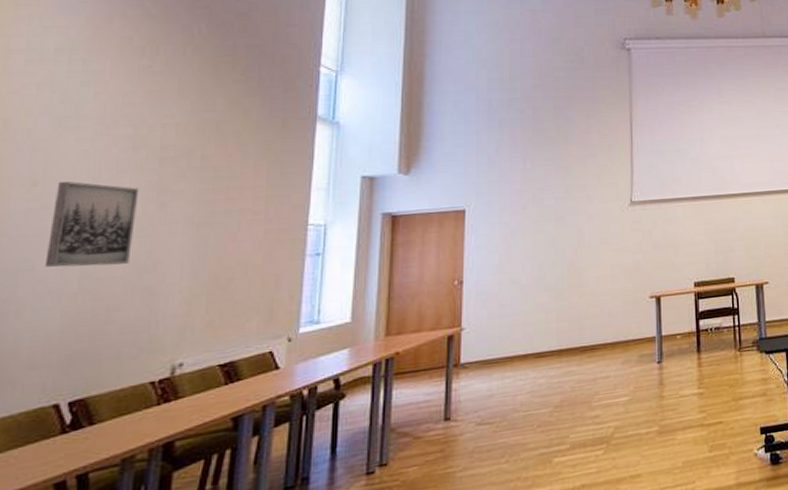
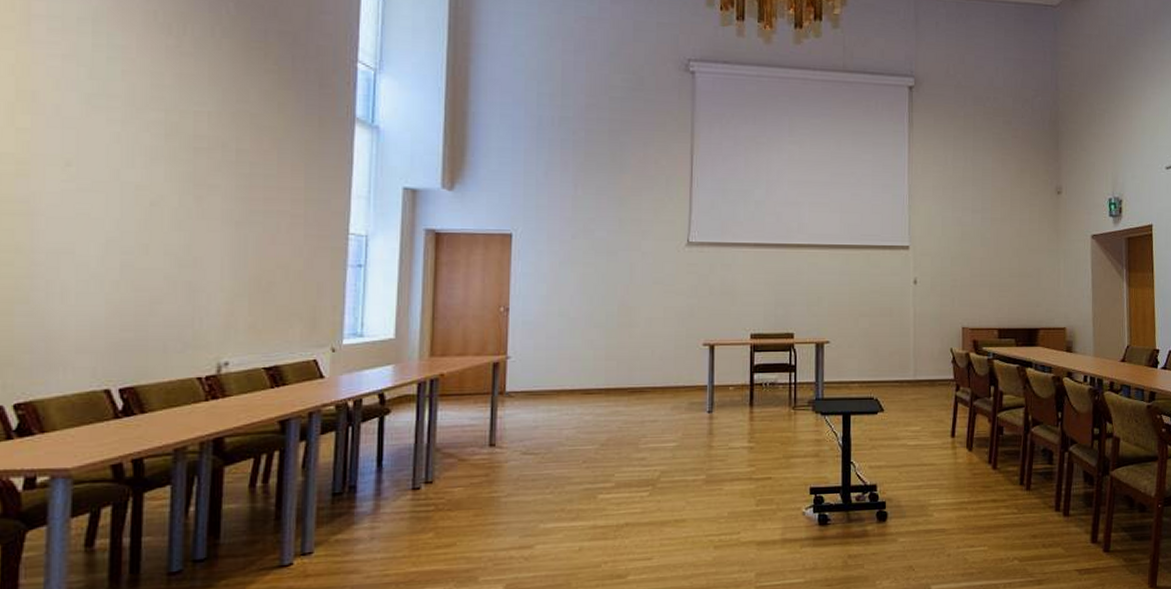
wall art: present [44,182,140,267] -> none [85,165,175,256]

